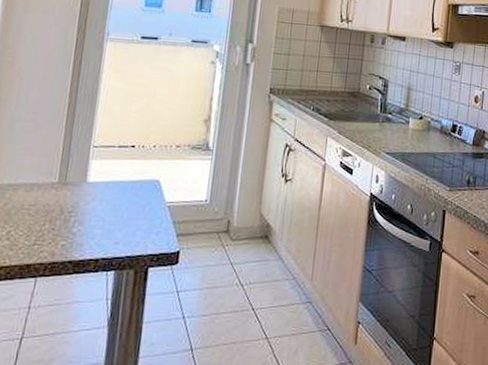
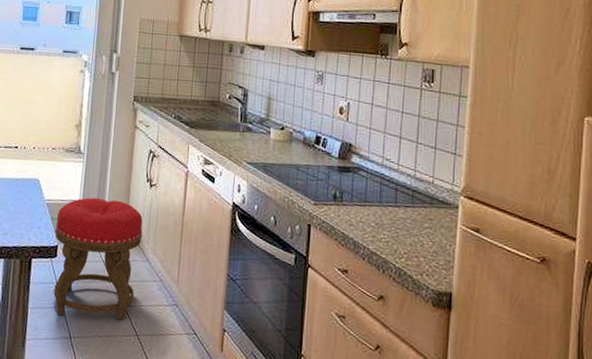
stool: none [173,196,276,327] -> present [53,197,143,320]

